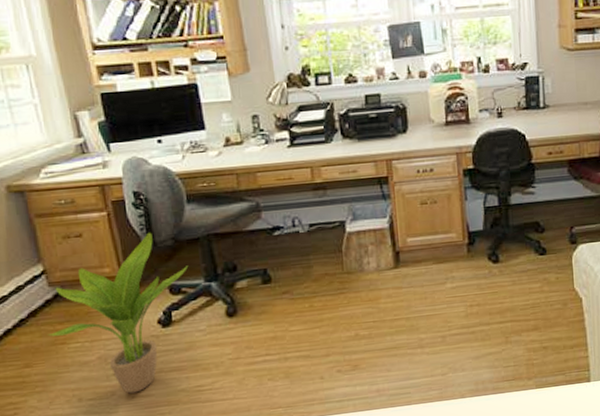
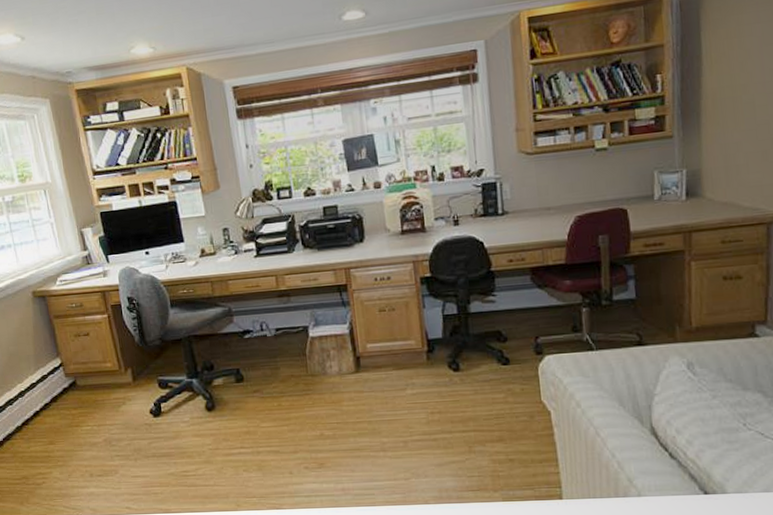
potted plant: present [48,232,189,394] -> none [66,333,174,473]

